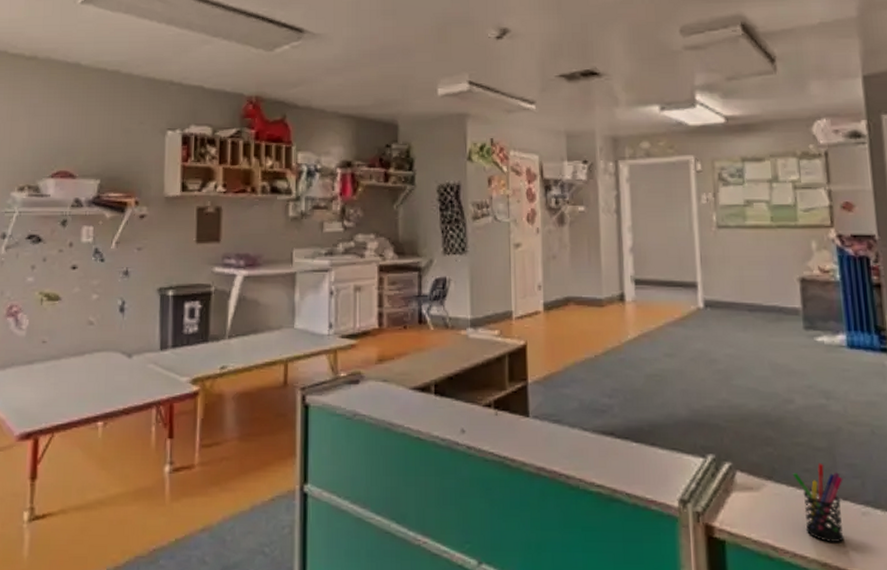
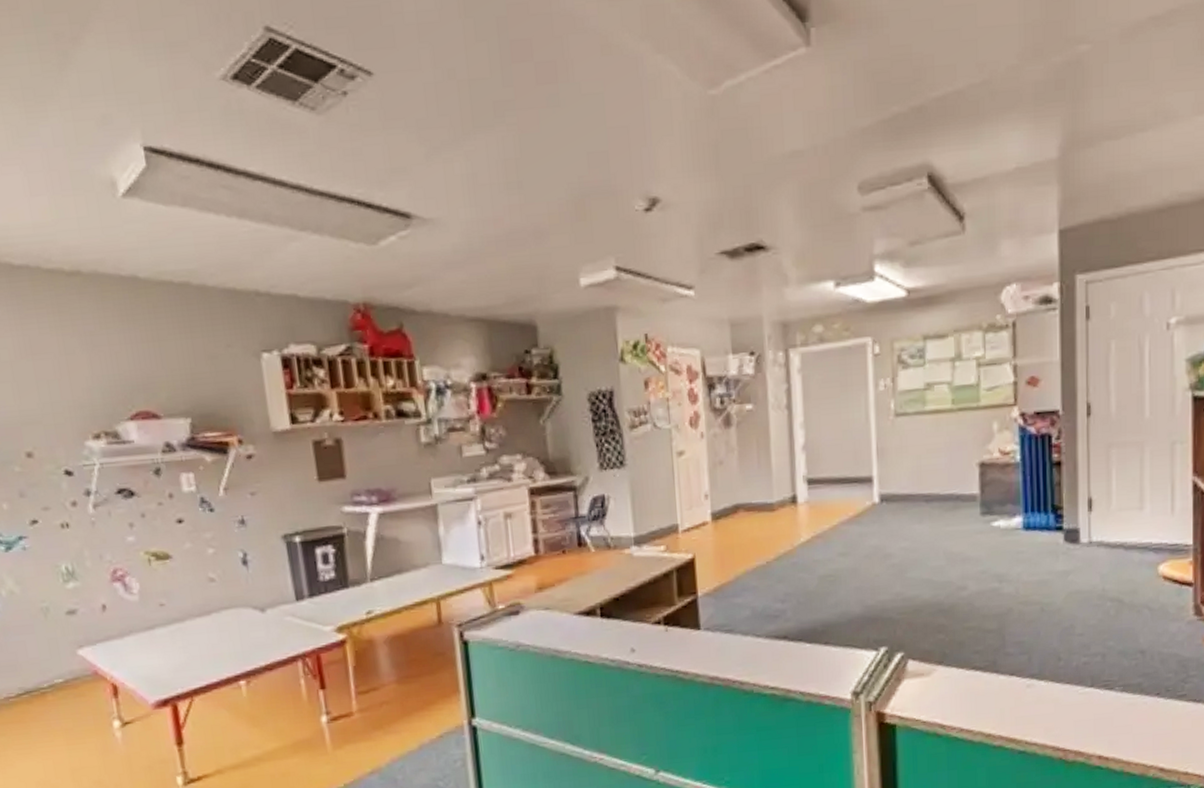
pen holder: present [792,463,844,542] -> none [962,643,1011,715]

